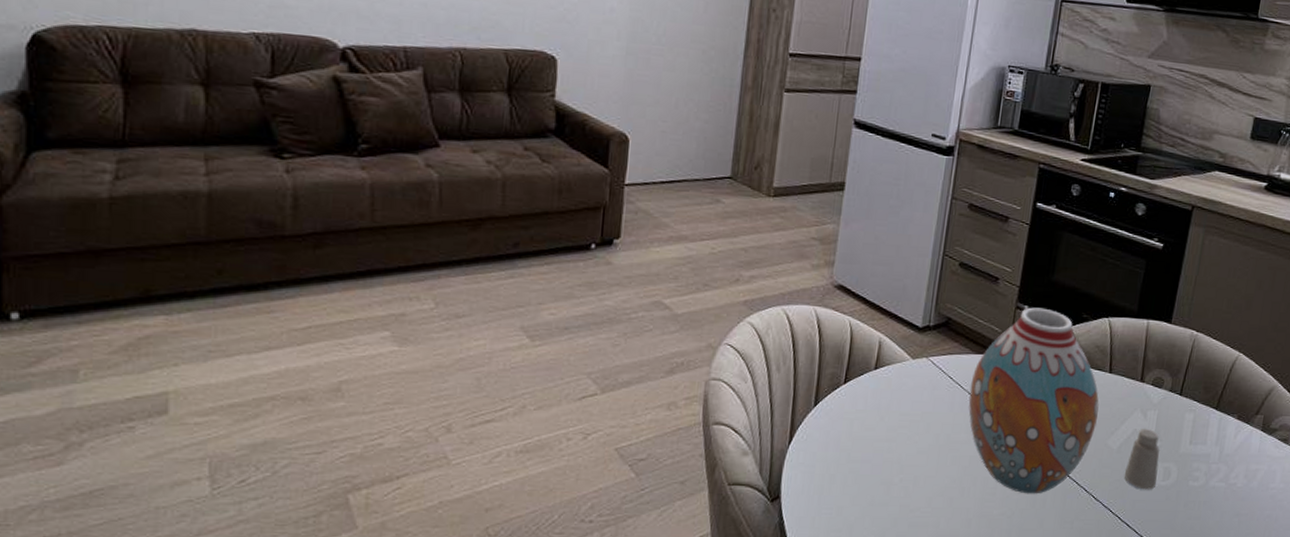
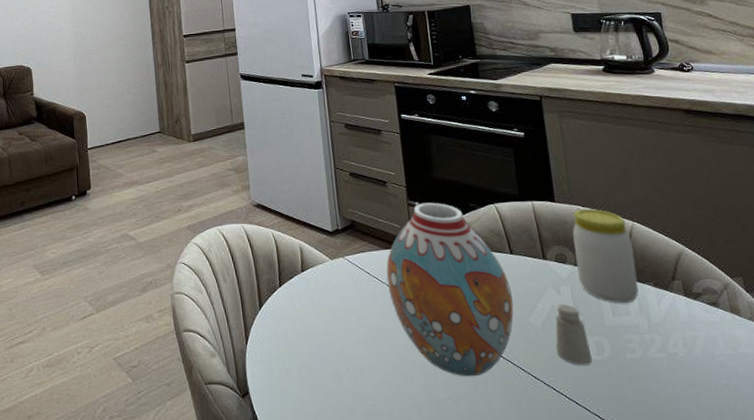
jar: none [1168,333,1233,433] -> present [572,208,639,304]

